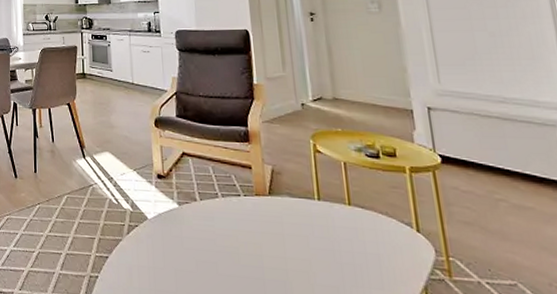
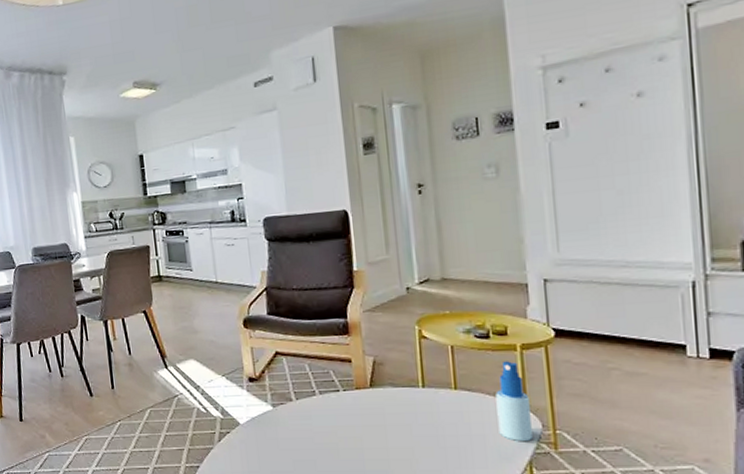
spray bottle: none [388,182,426,265] -> present [495,361,533,441]

